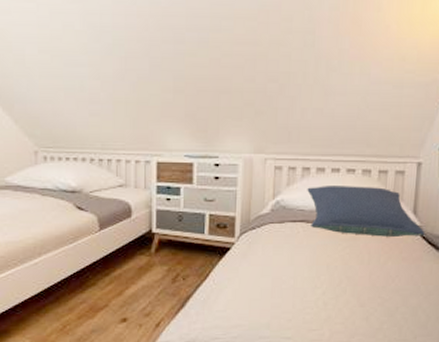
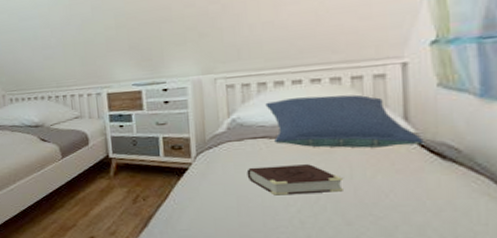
book: none [283,249,362,278] -> present [246,164,343,196]

